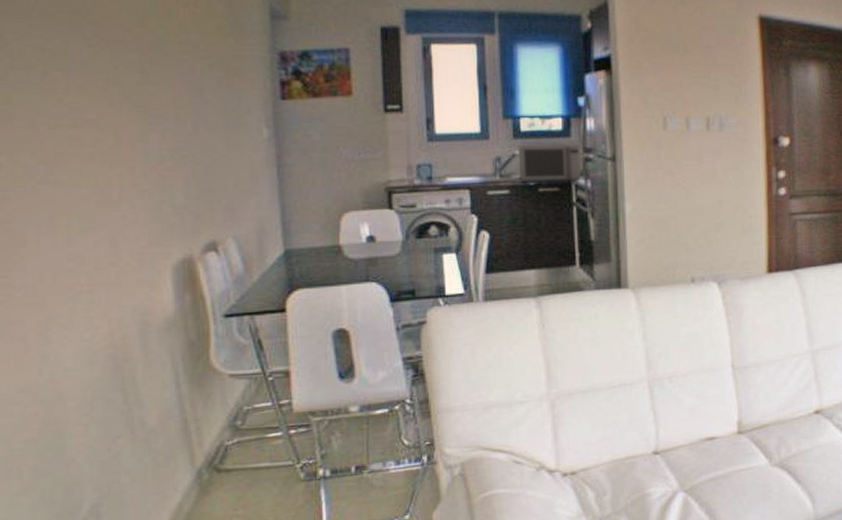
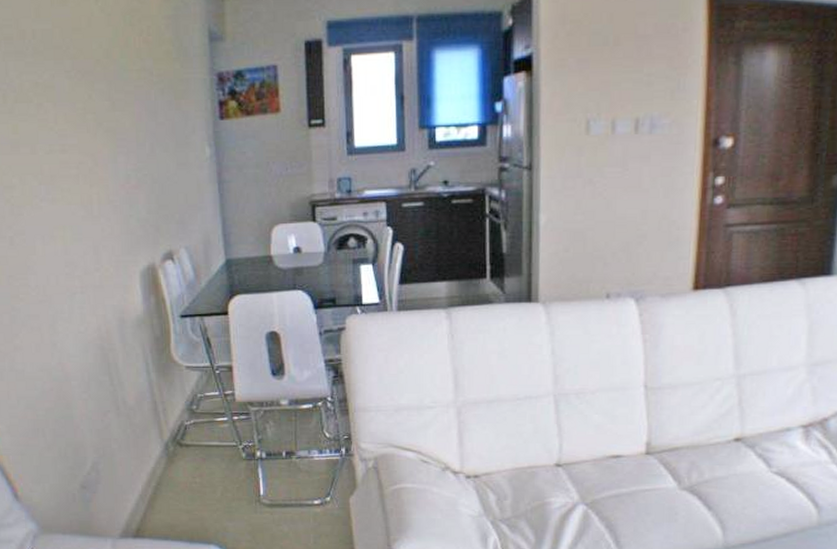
microwave: present [518,144,582,183] -> none [433,153,496,195]

